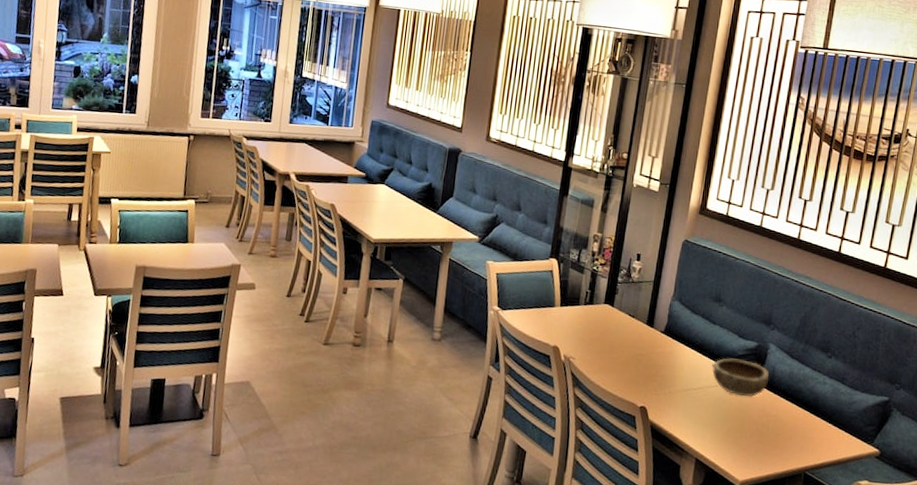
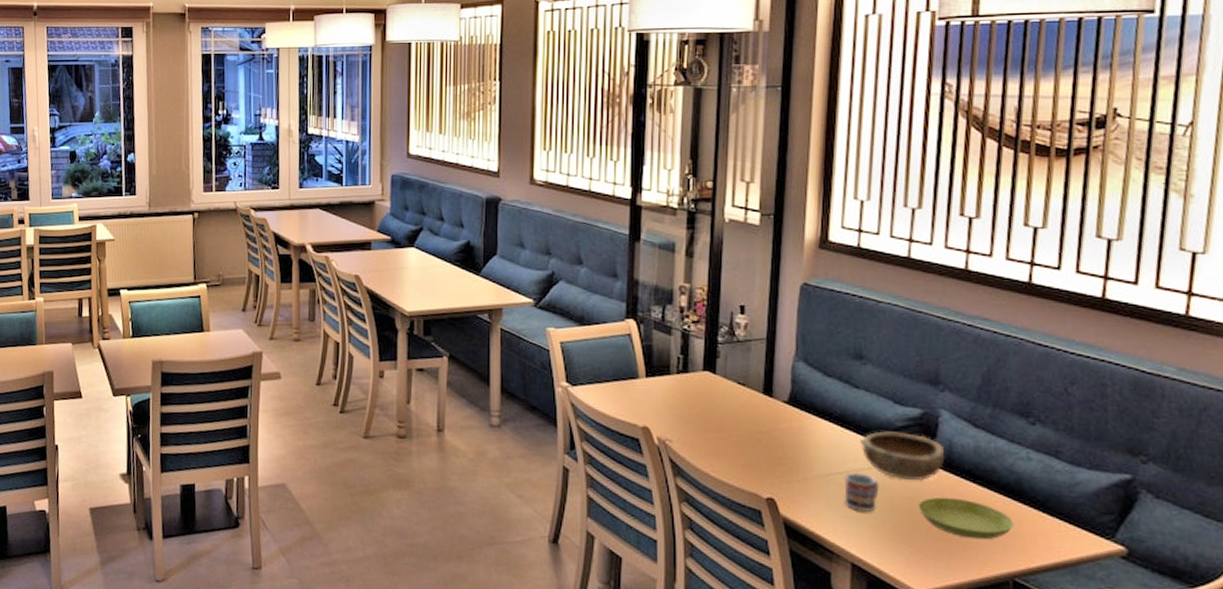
cup: none [696,389,722,419] -> present [844,473,879,512]
saucer: none [746,409,809,443] -> present [917,497,1014,540]

